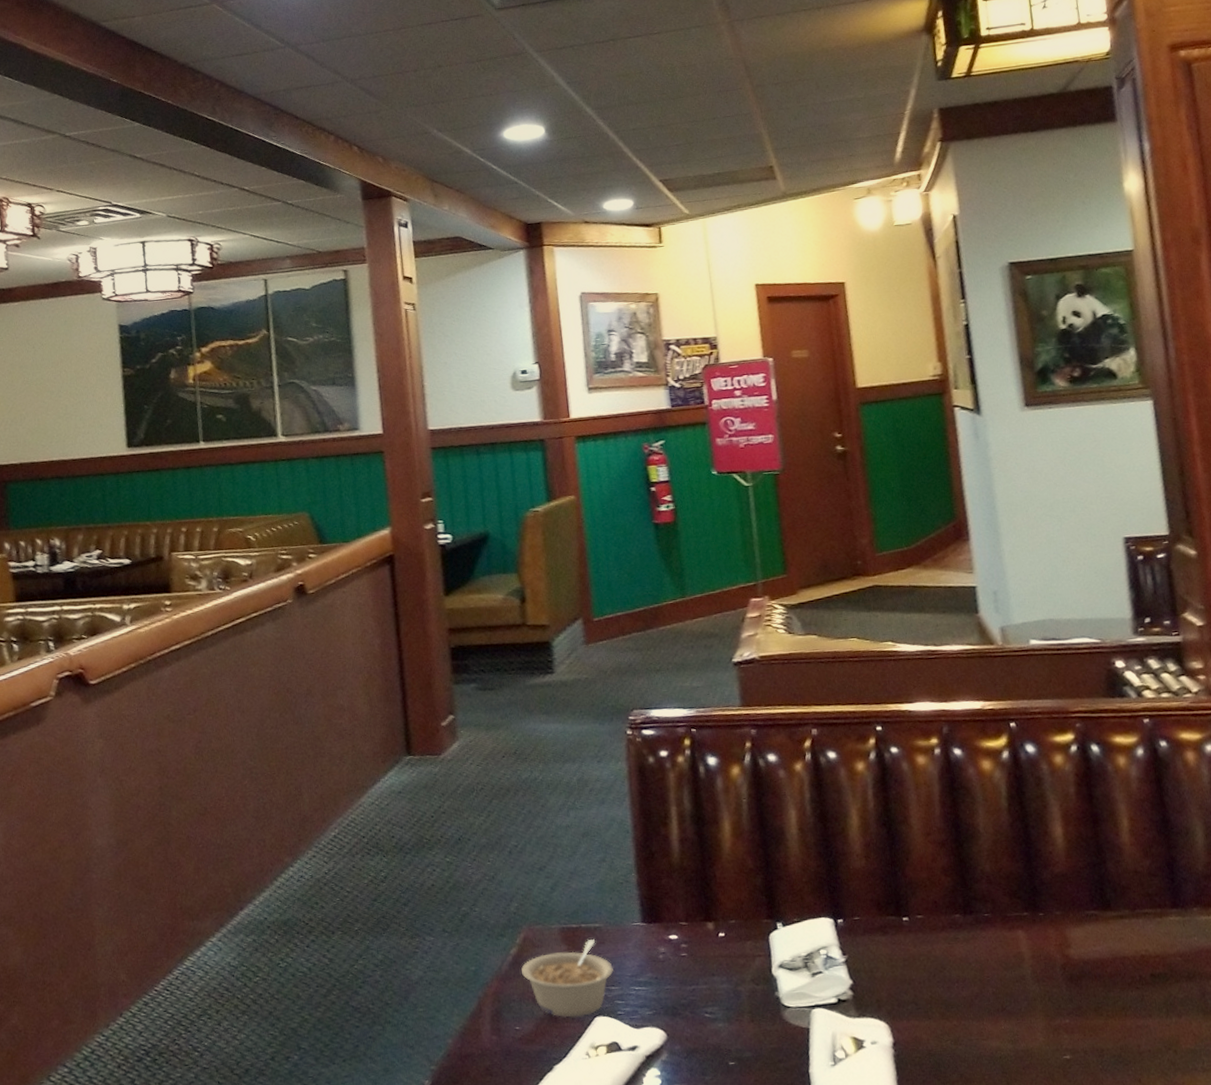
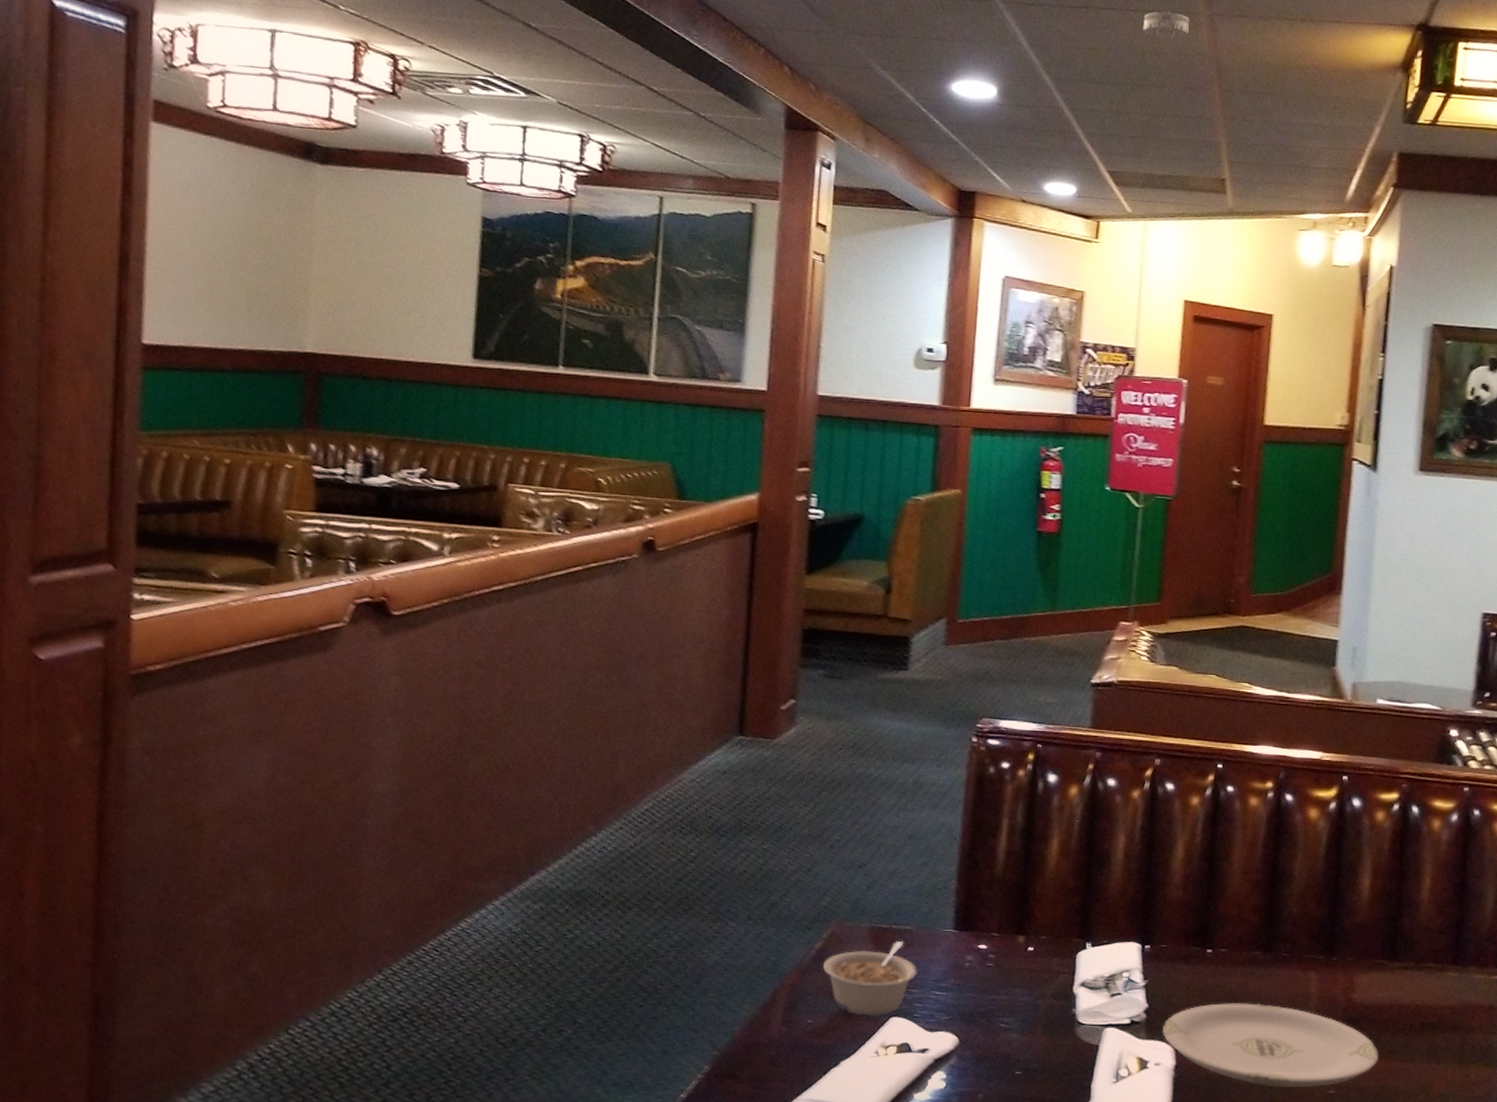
smoke detector: none [667,27,712,53] -> present [1143,10,1189,39]
plate: none [872,969,1112,1057] -> present [1162,1003,1379,1088]

